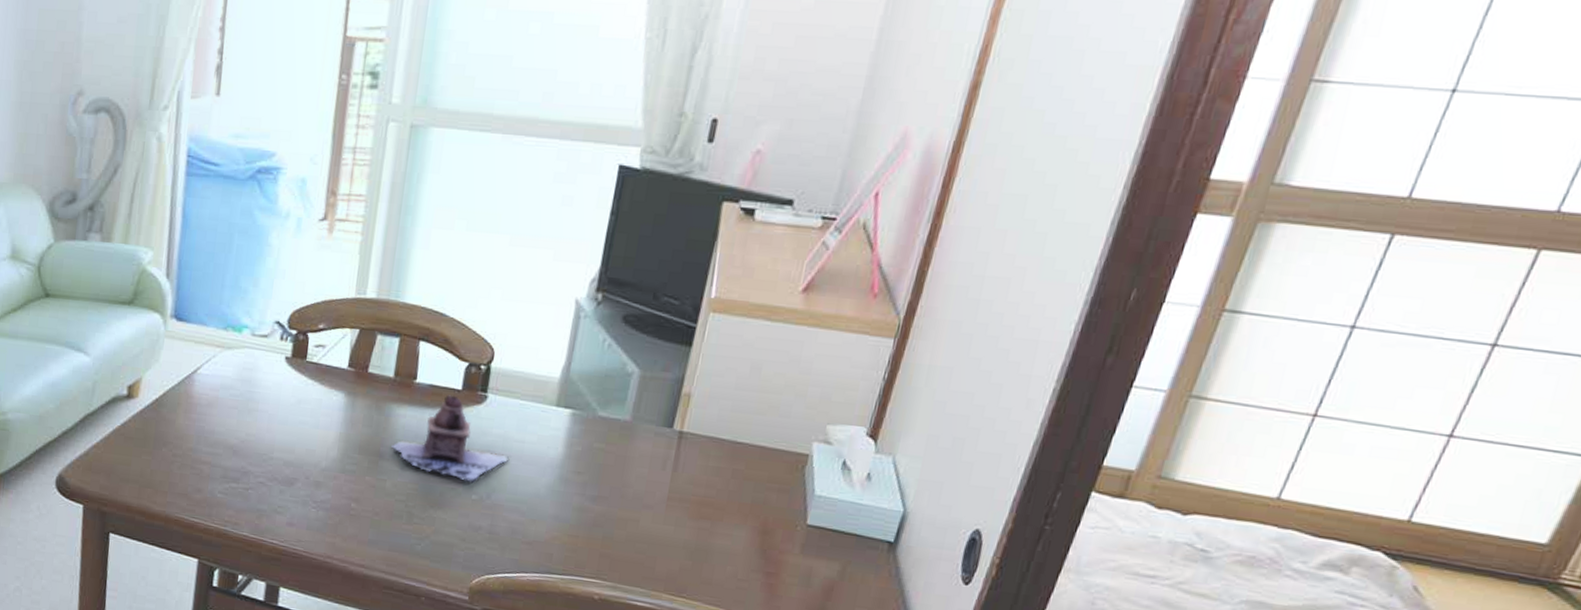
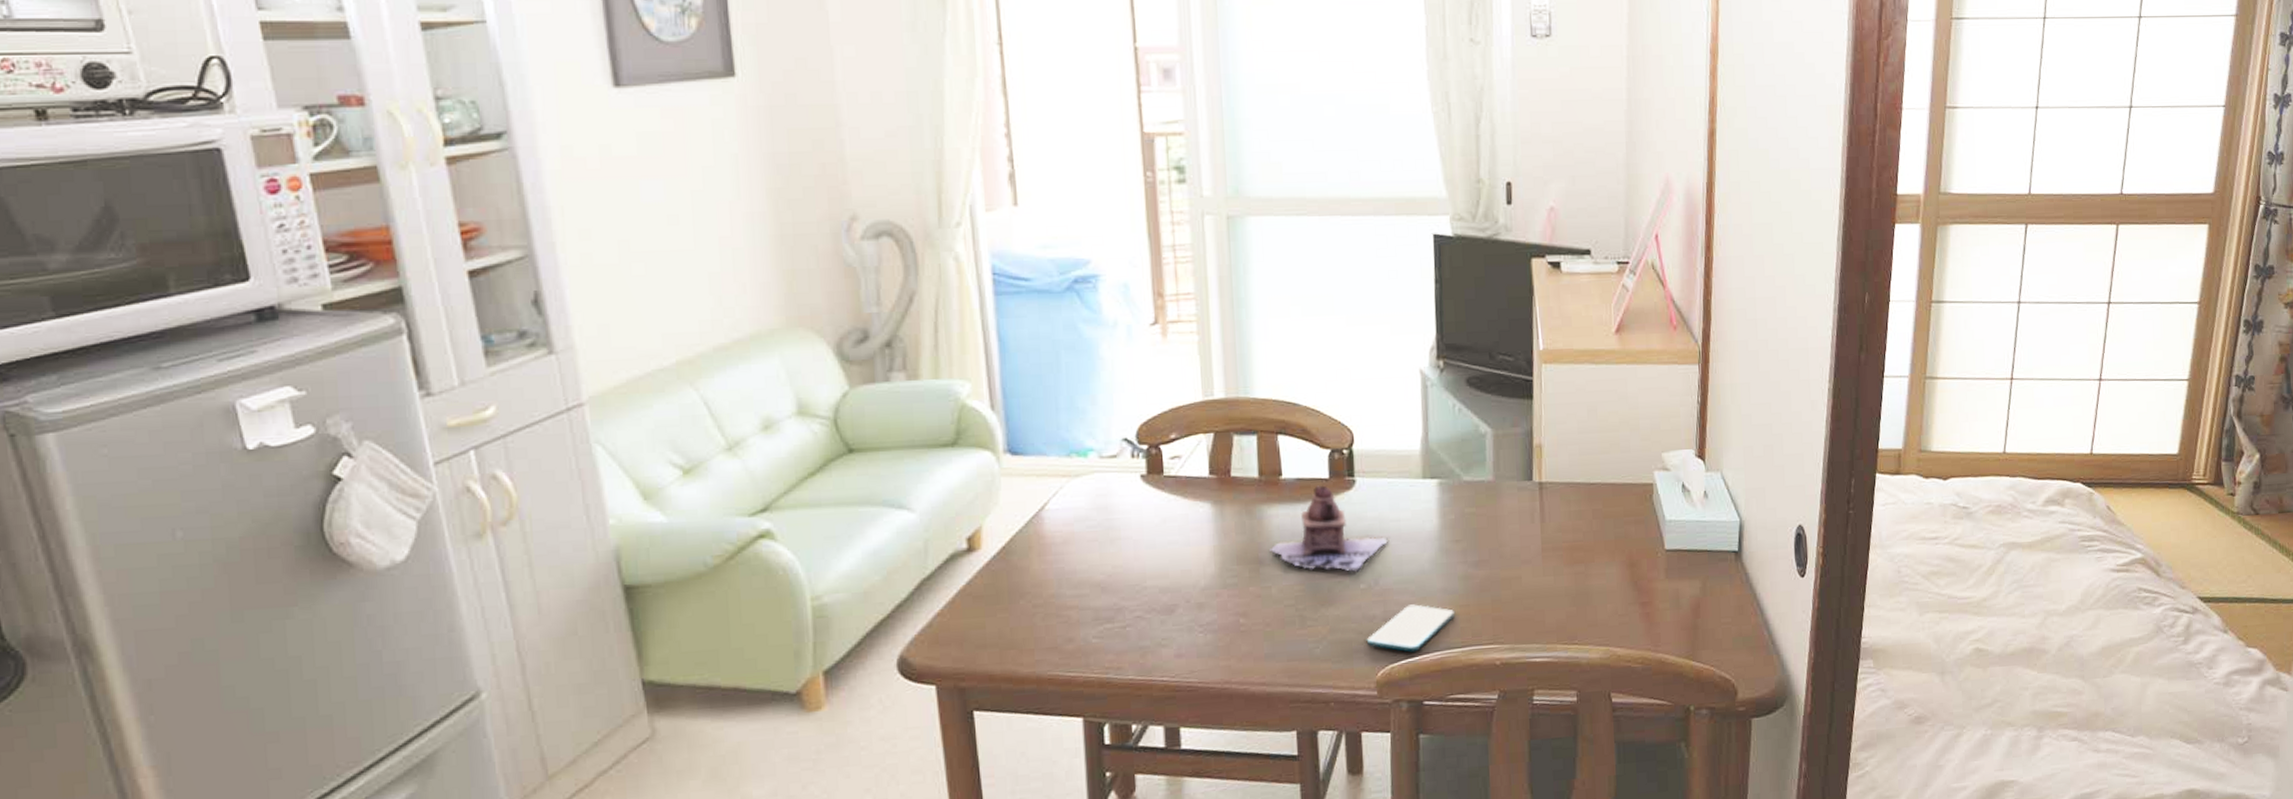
smartphone: none [467,523,563,569] -> present [1366,604,1456,653]

